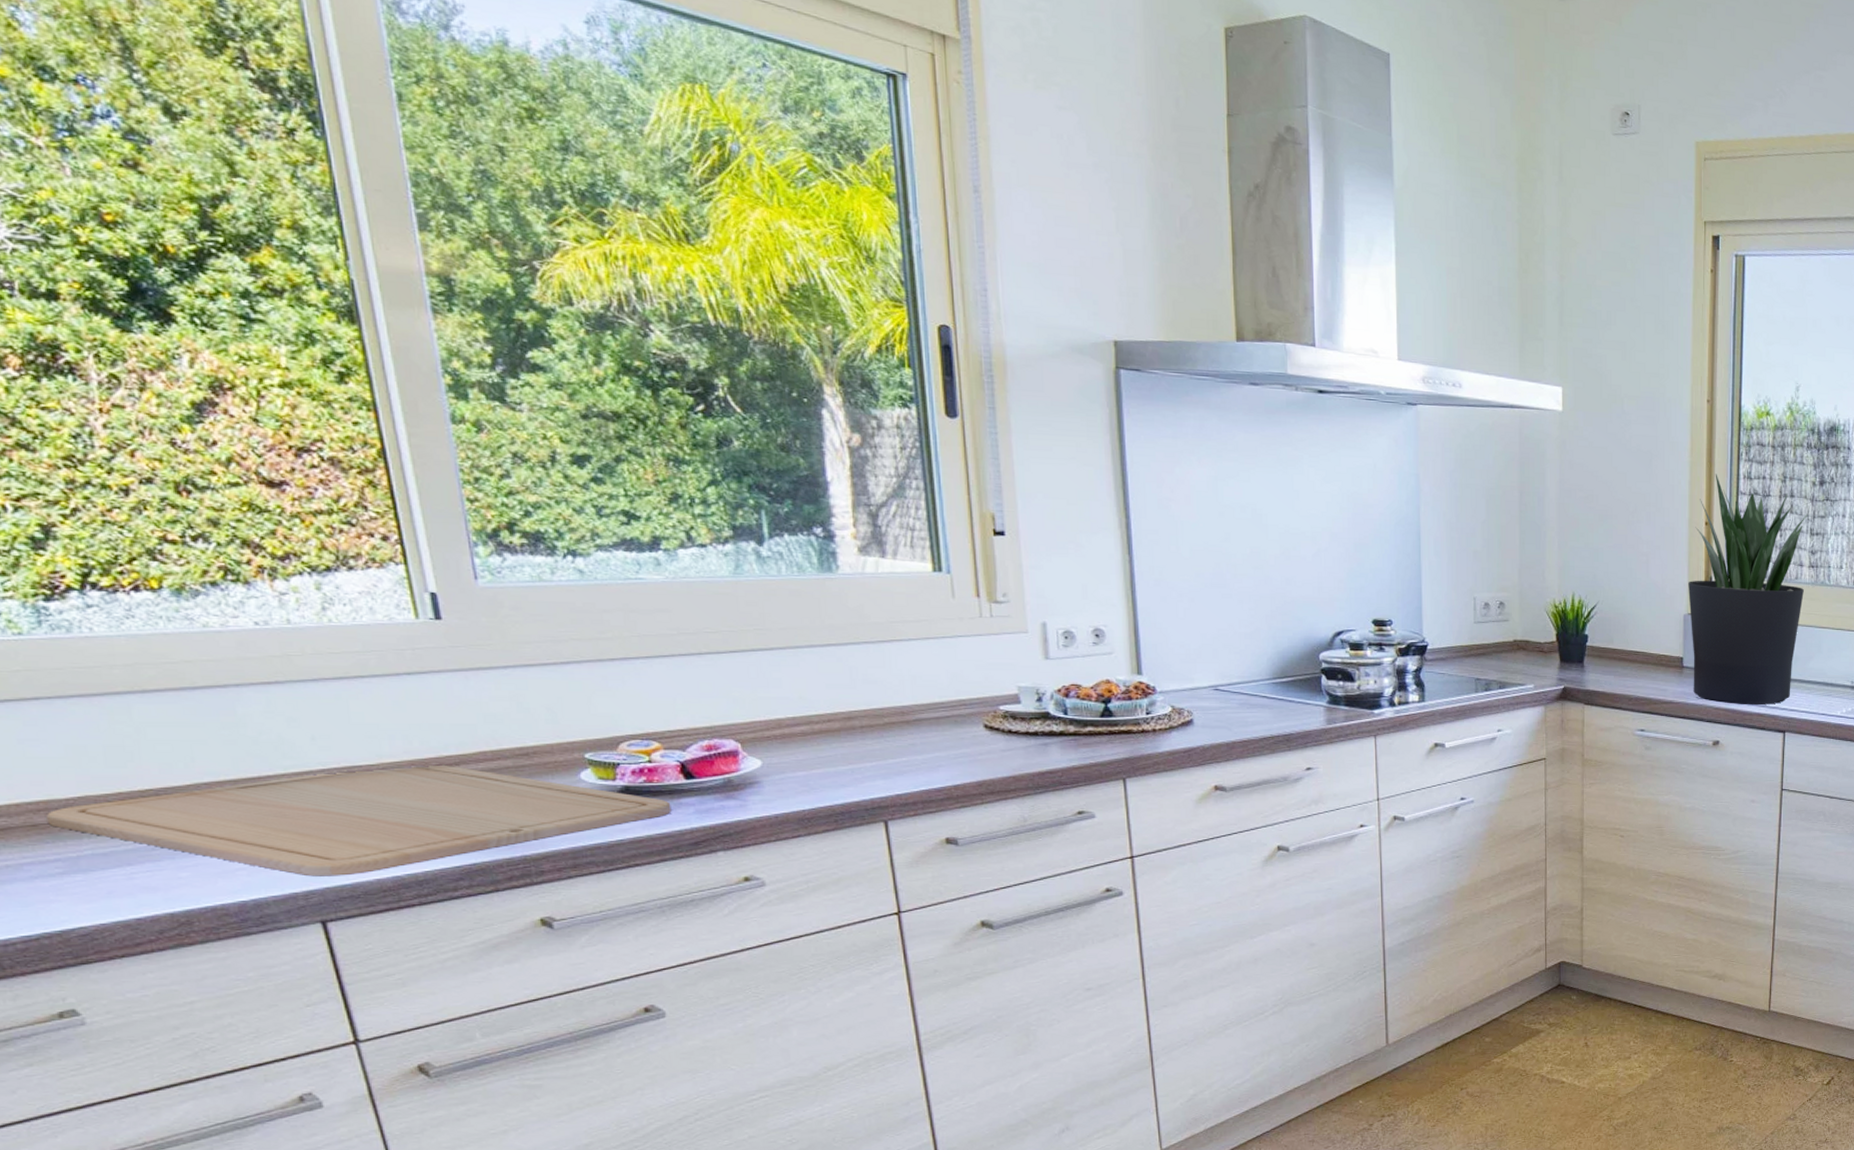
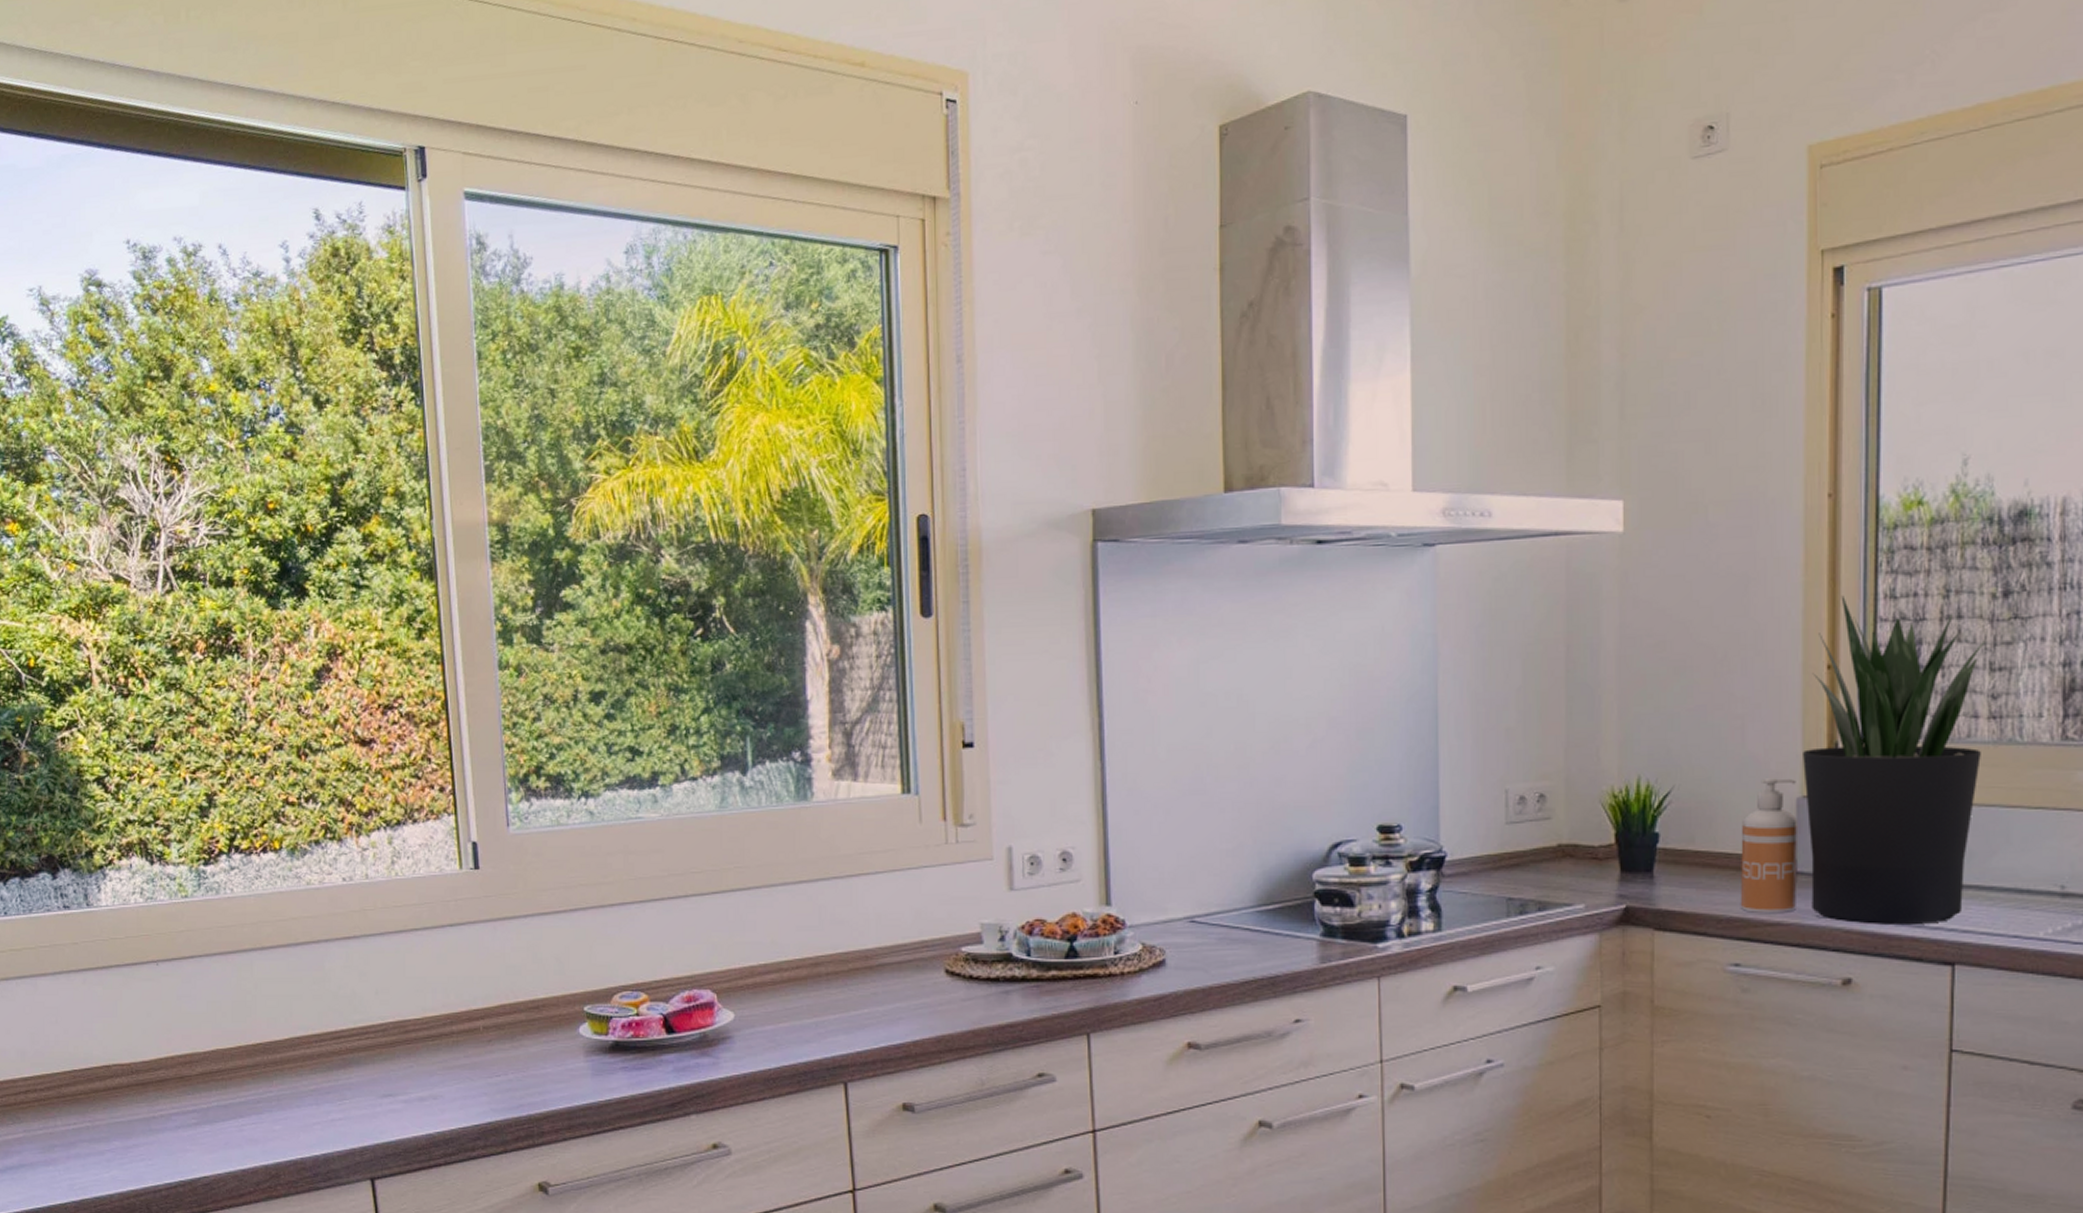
chopping board: present [47,763,672,877] -> none [190,1017,653,1133]
soap dispenser: none [1644,600,1685,695] -> present [1740,778,1799,914]

